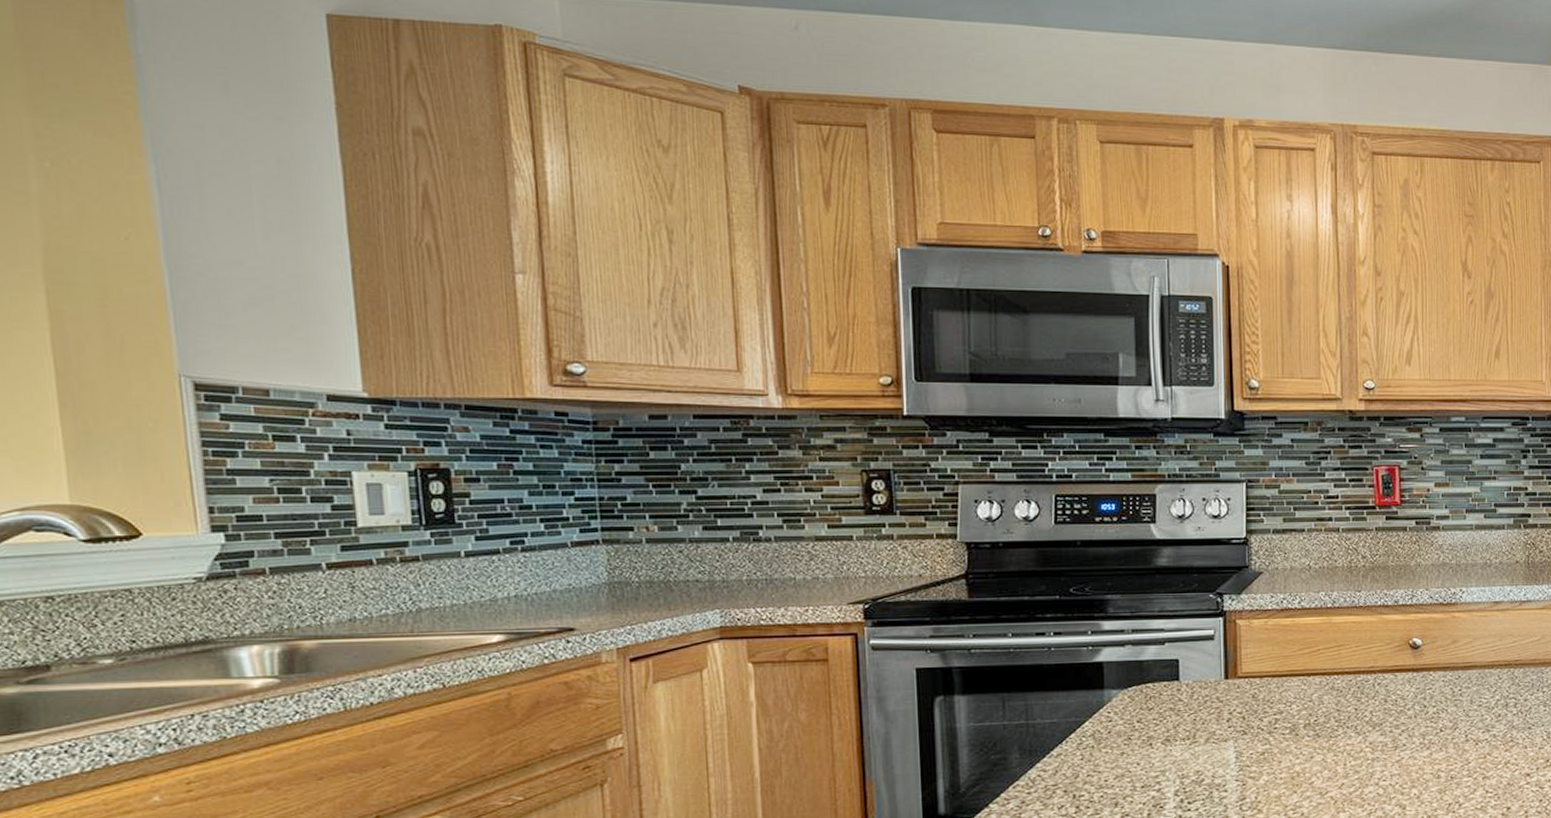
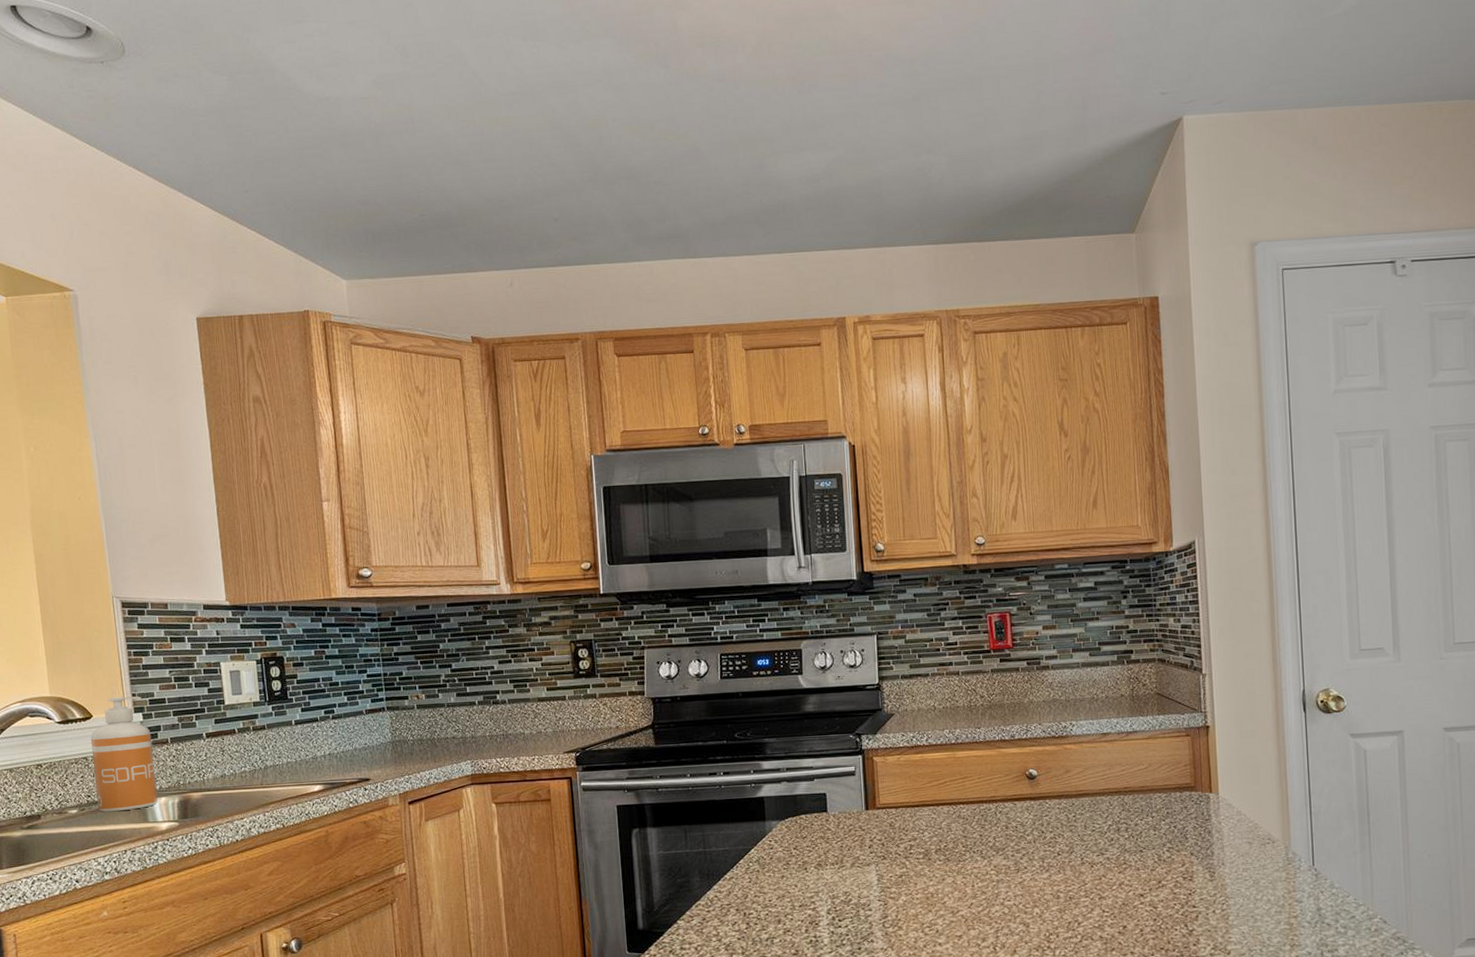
soap dispenser: none [138,509,247,664] -> present [90,696,158,813]

